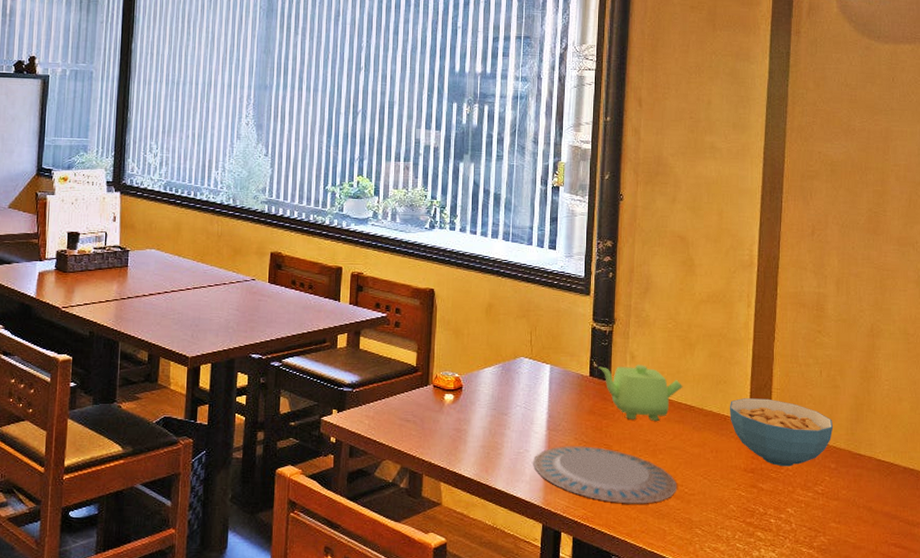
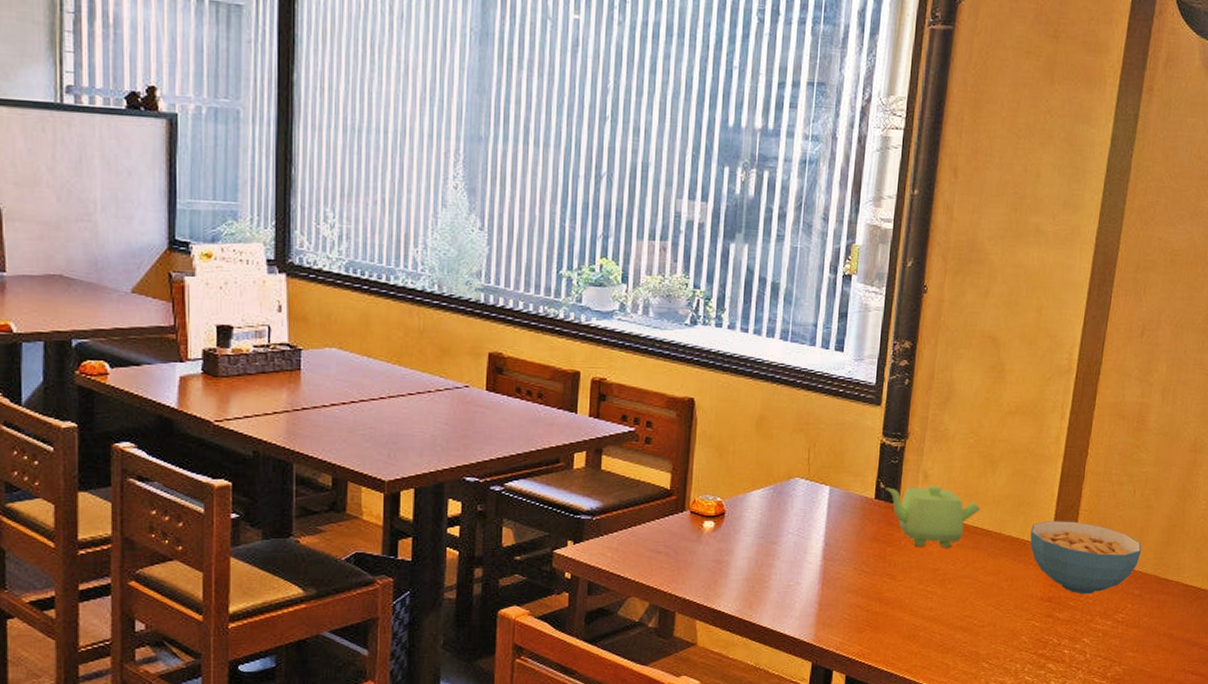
plate: present [533,446,678,504] -> none [805,577,966,638]

